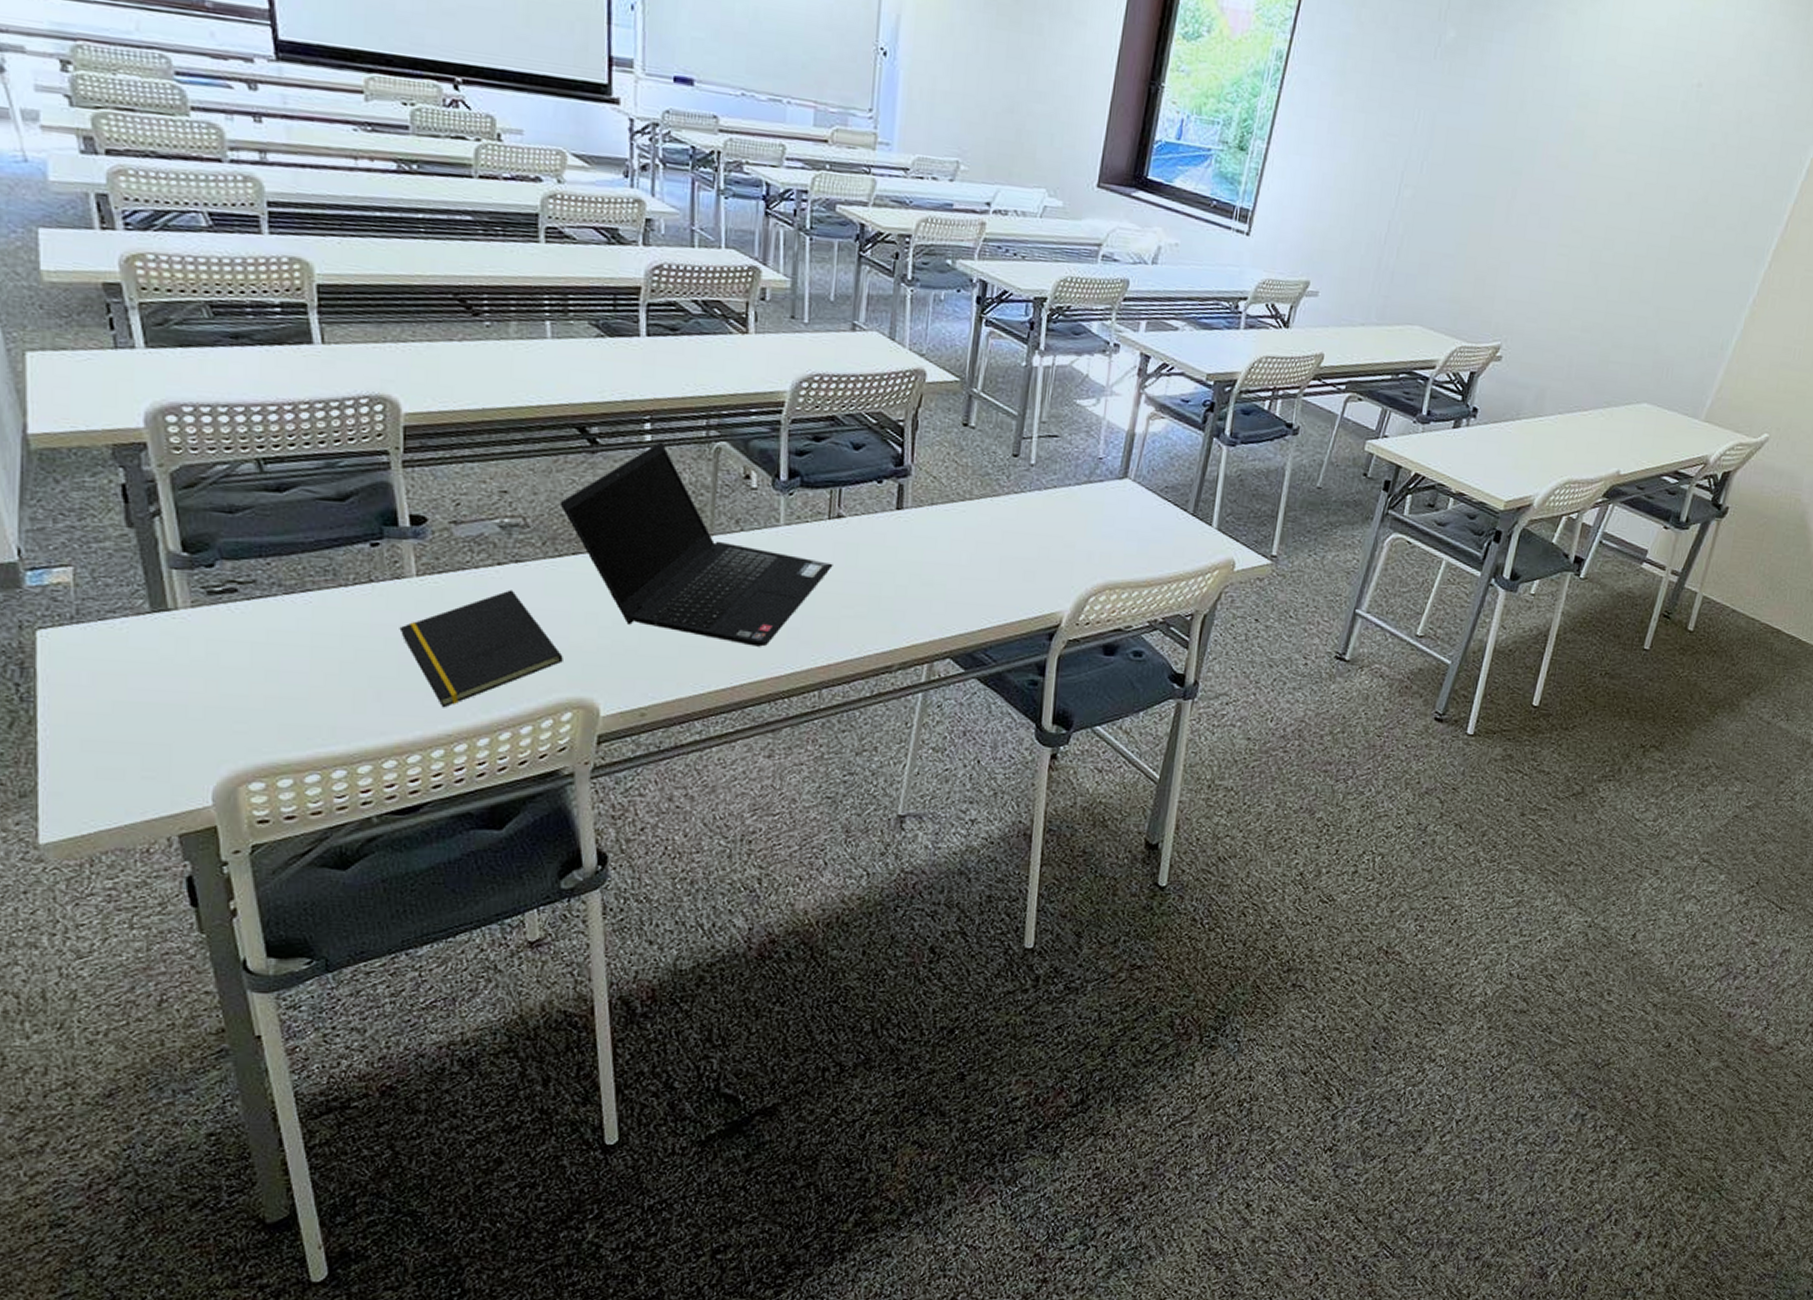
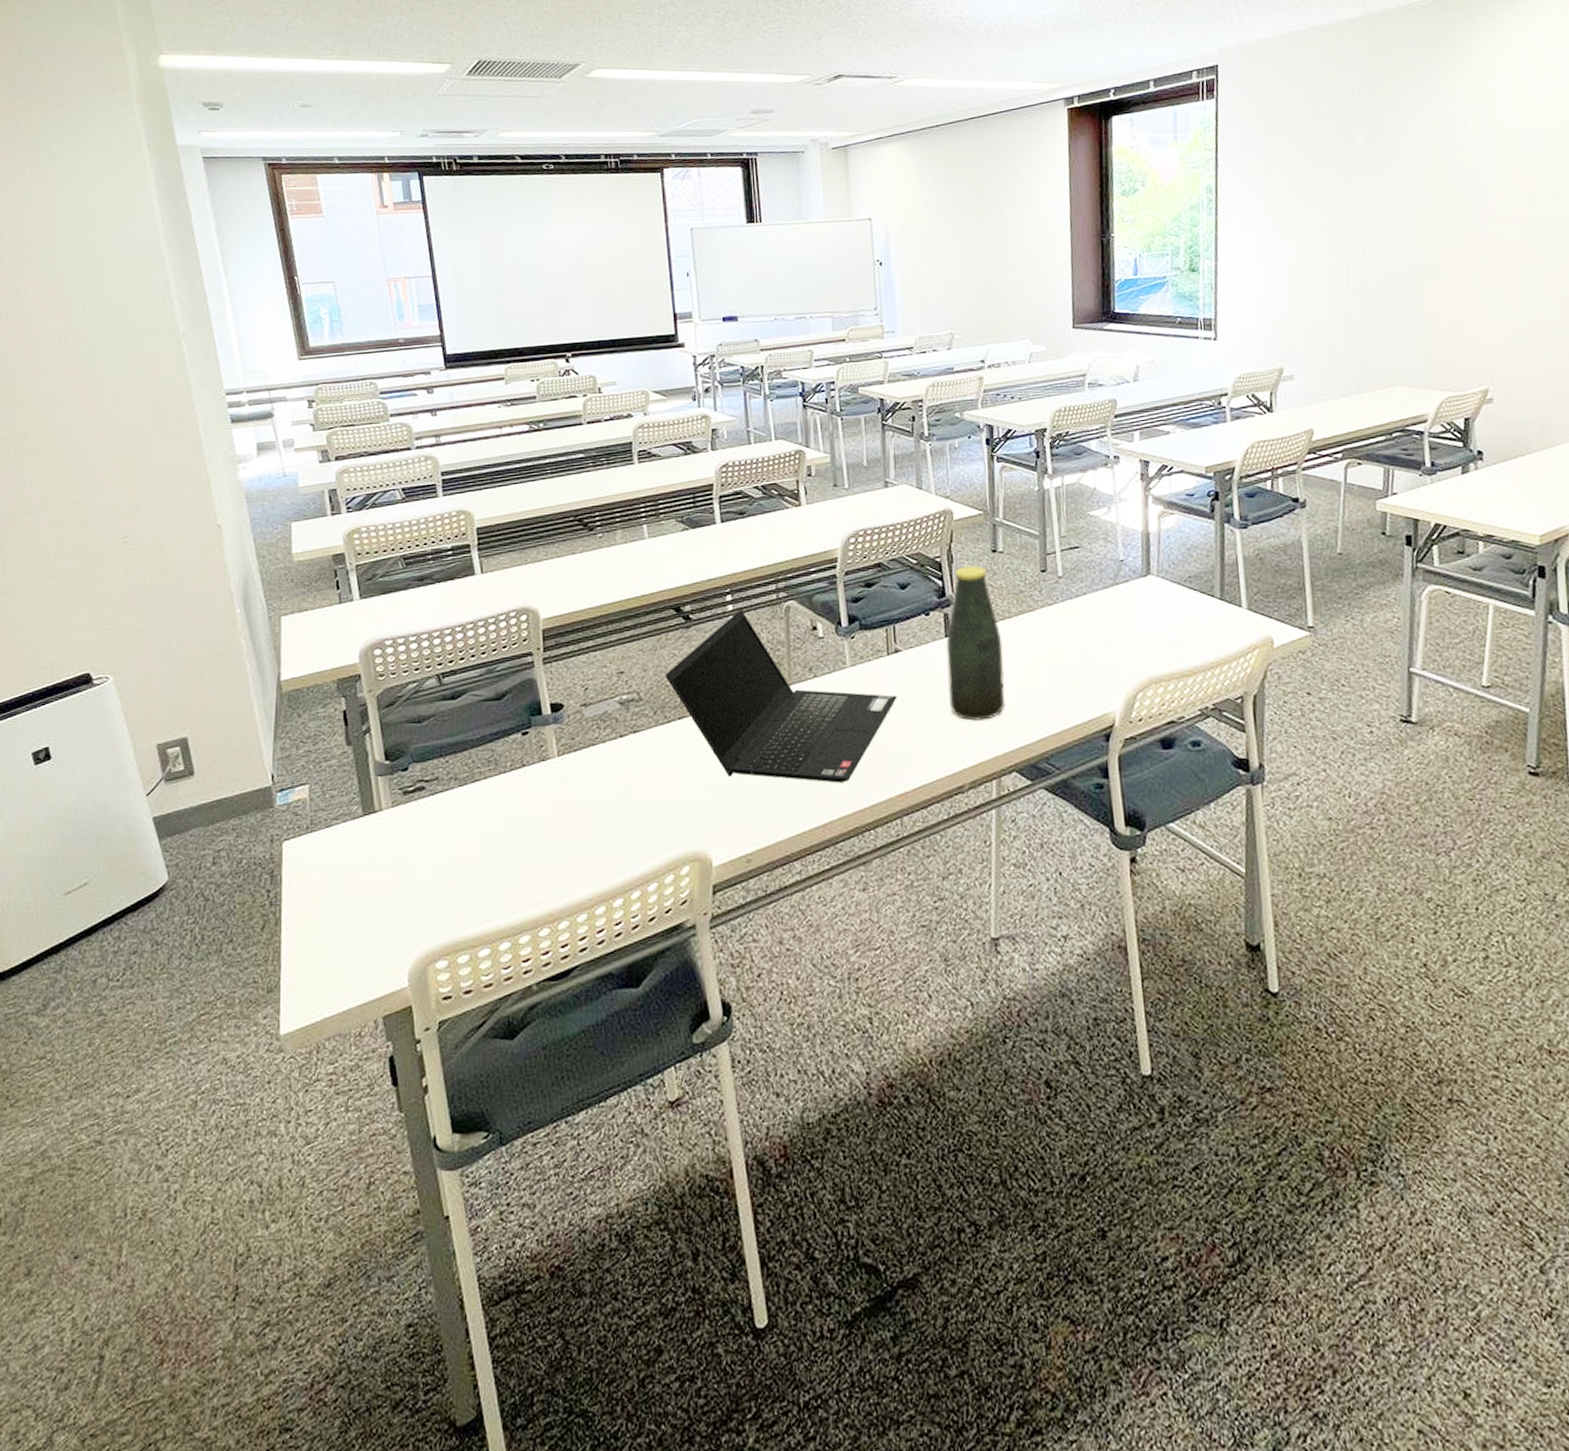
notepad: present [399,589,563,708] -> none [546,758,678,874]
bottle: none [890,435,958,603] -> present [946,565,1005,721]

